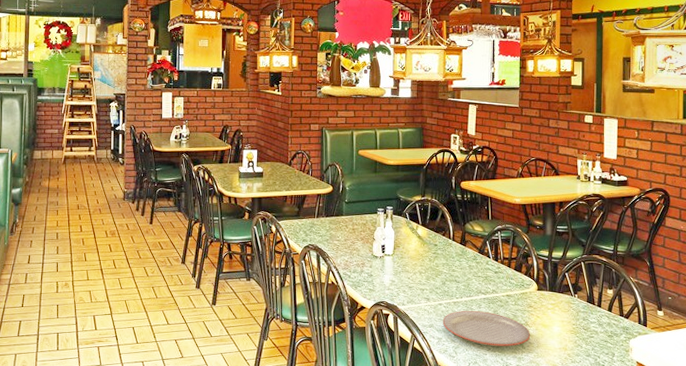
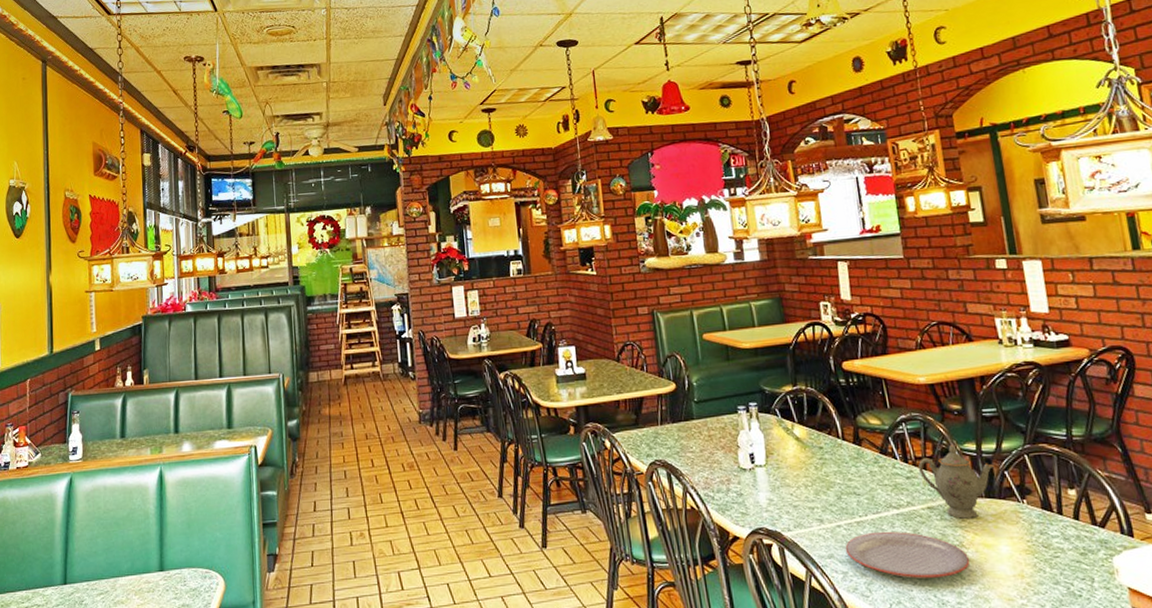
teapot: none [505,250,559,305] -> present [918,444,995,519]

